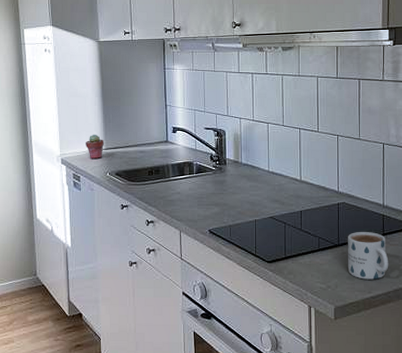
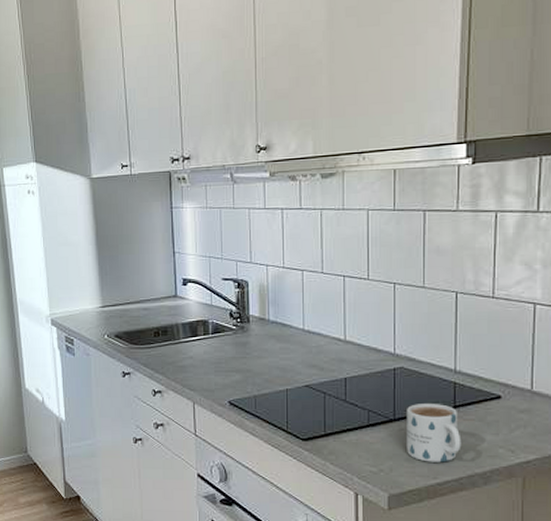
potted succulent: present [86,134,104,160] -> none [79,289,100,319]

